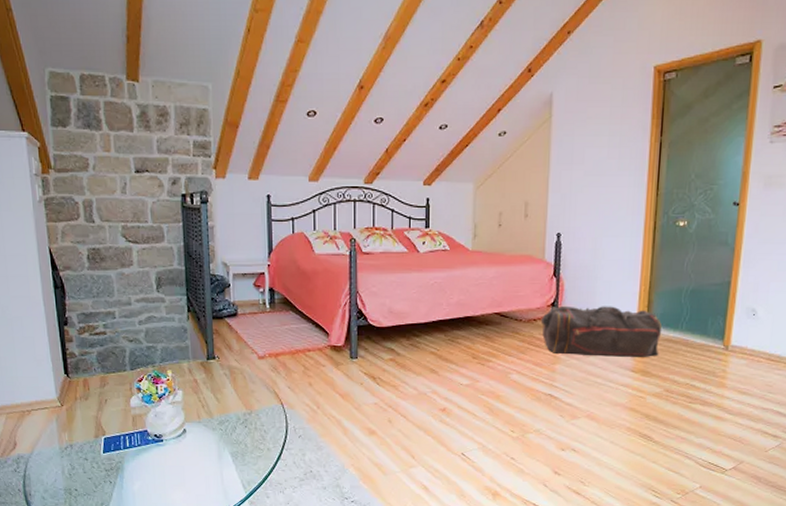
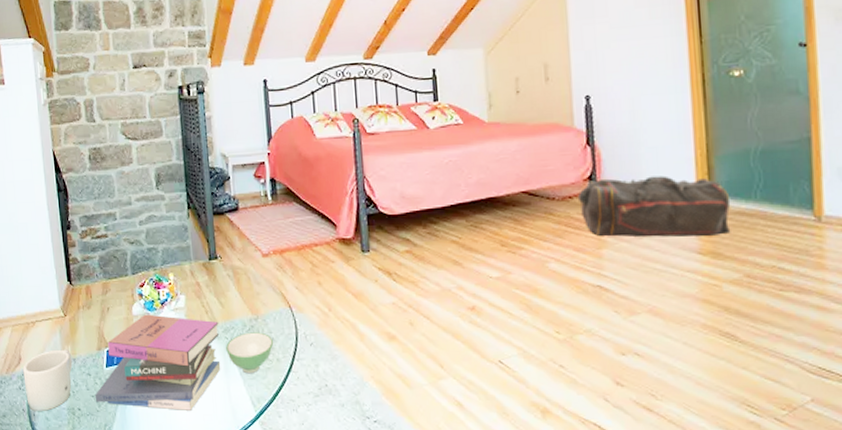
mug: none [18,436,70,492] -> present [23,349,73,412]
books: none [91,406,215,492] -> present [95,314,221,411]
bowl: none [220,425,266,461] -> present [226,332,274,374]

